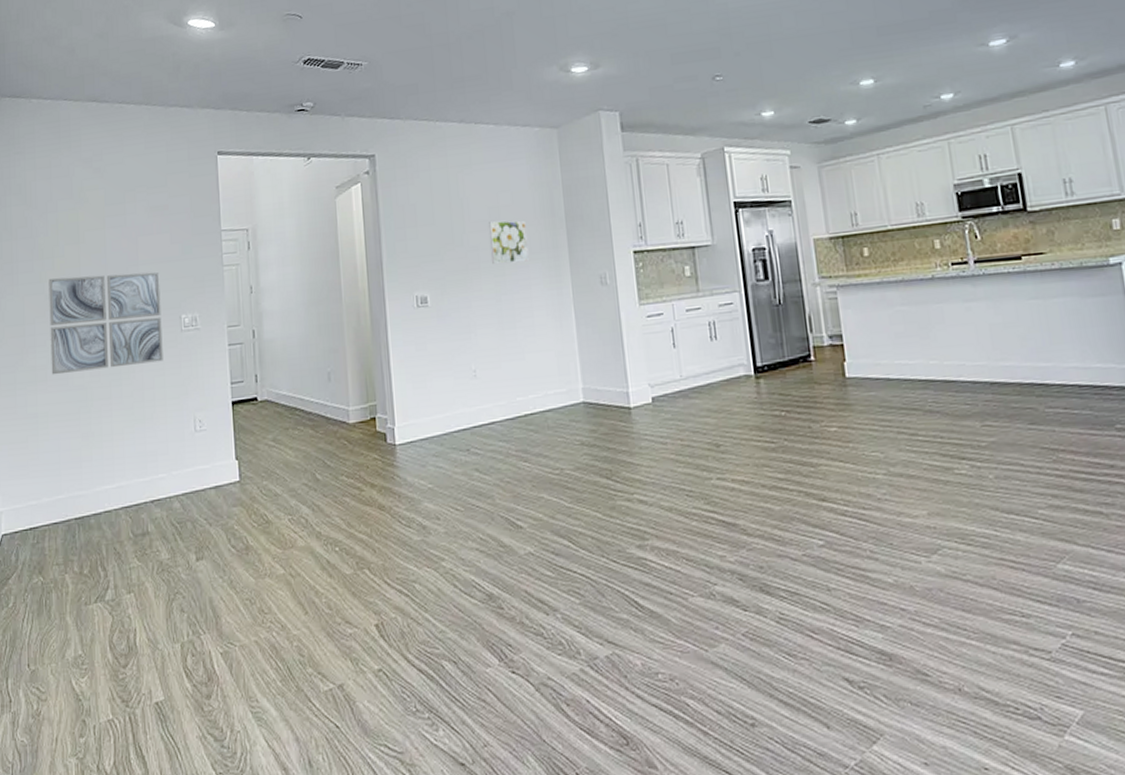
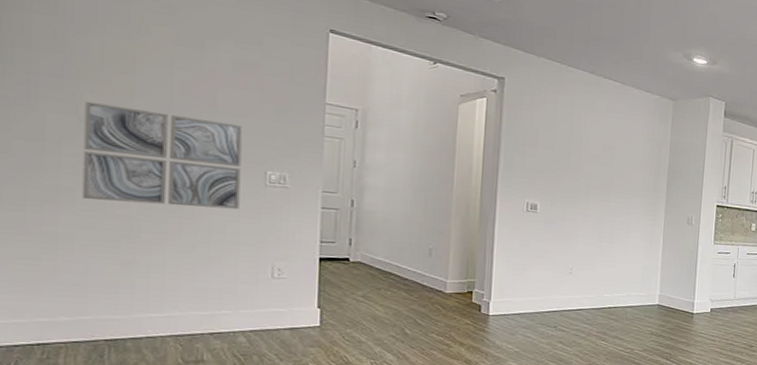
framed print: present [488,220,529,264] -> none [601,158,635,195]

